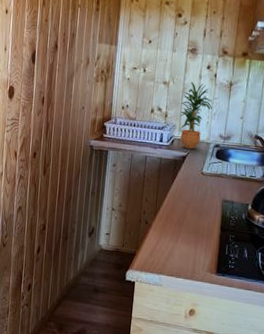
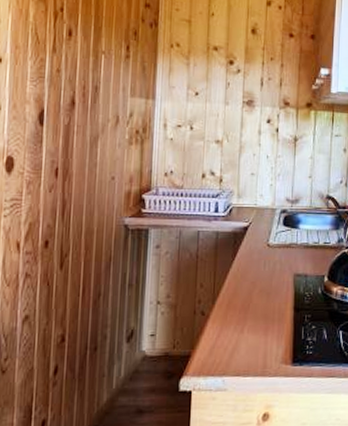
potted plant: present [180,82,212,149] -> none [238,139,276,217]

